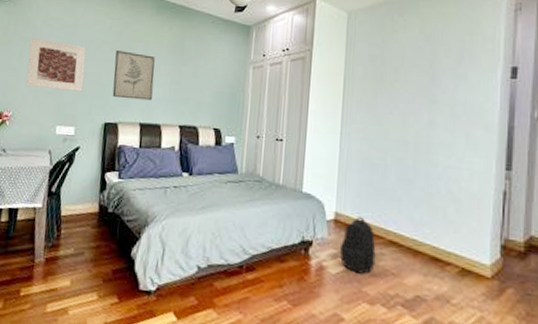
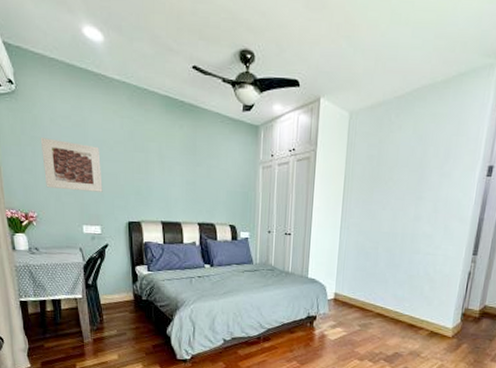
wall art: present [112,51,155,101] -> none [130,151,170,200]
backpack: present [339,216,376,274] -> none [337,295,367,339]

